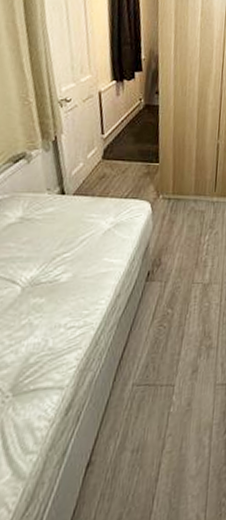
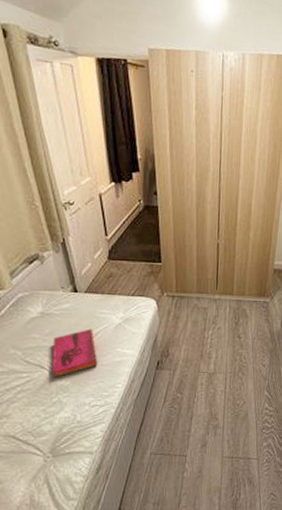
hardback book: none [26,235,81,294] -> present [53,328,98,377]

